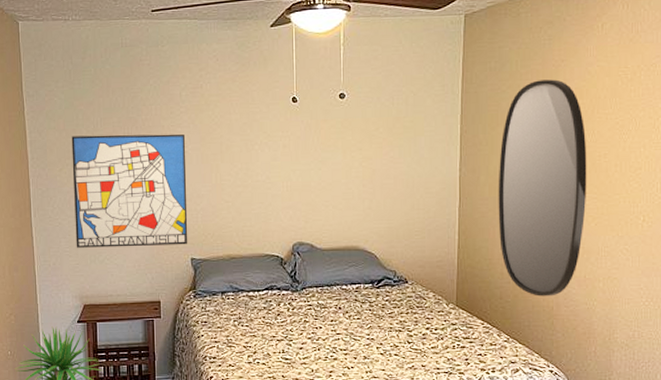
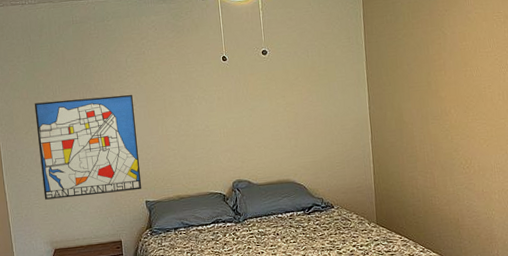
home mirror: present [498,79,587,297] -> none [401,26,478,211]

